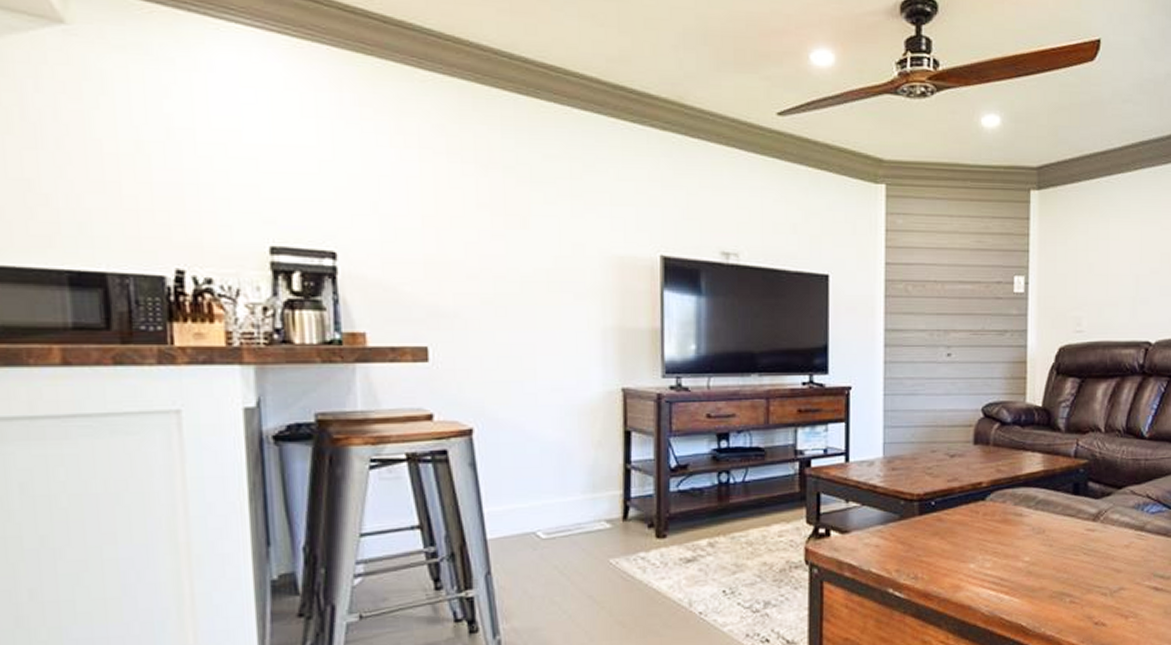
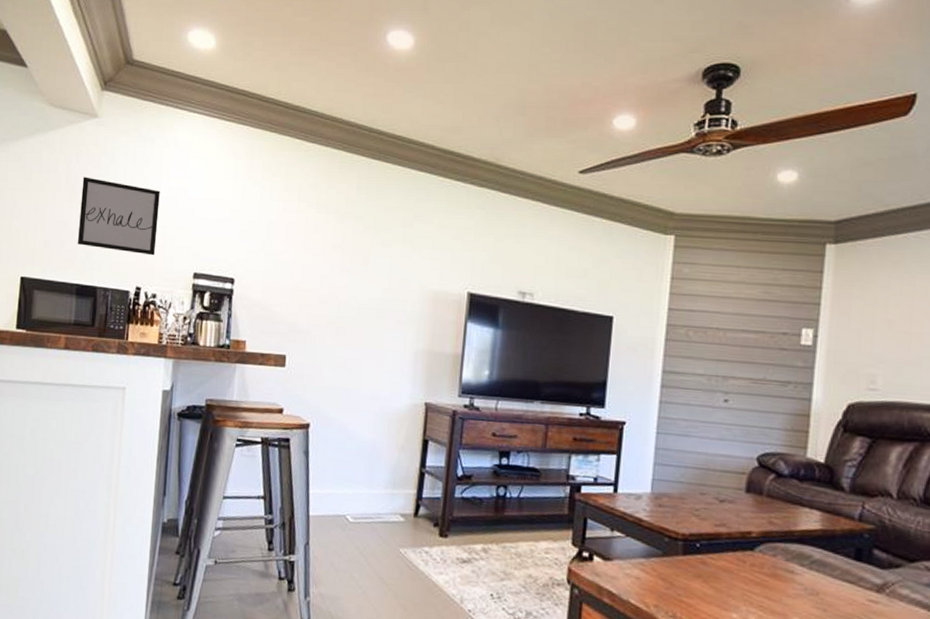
wall art: none [52,112,201,225] -> present [78,177,160,256]

